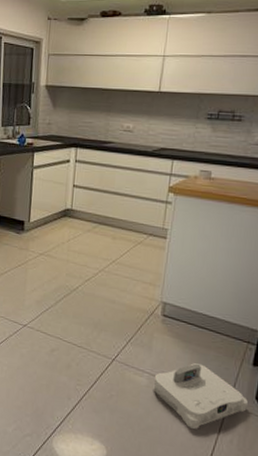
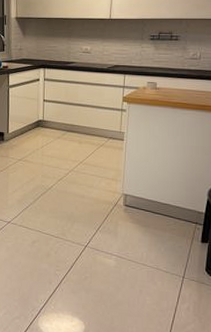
robot vacuum: present [153,363,248,429] -> none [120,244,199,301]

